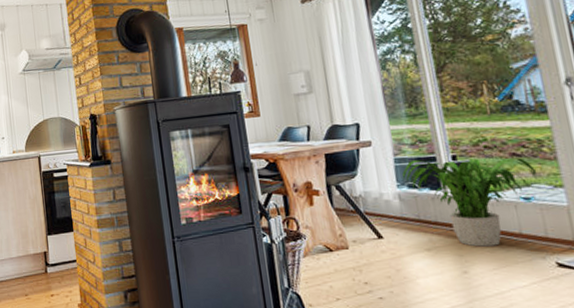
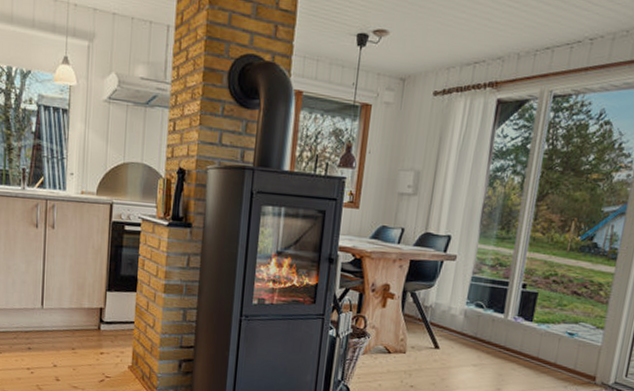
potted plant: present [402,158,538,247] -> none [473,281,588,371]

